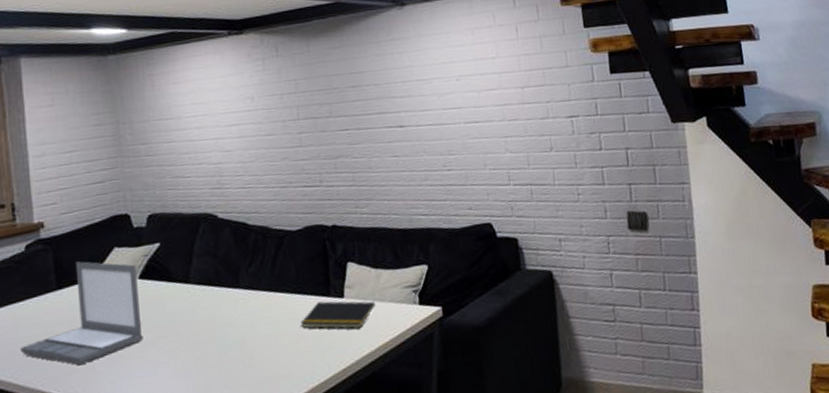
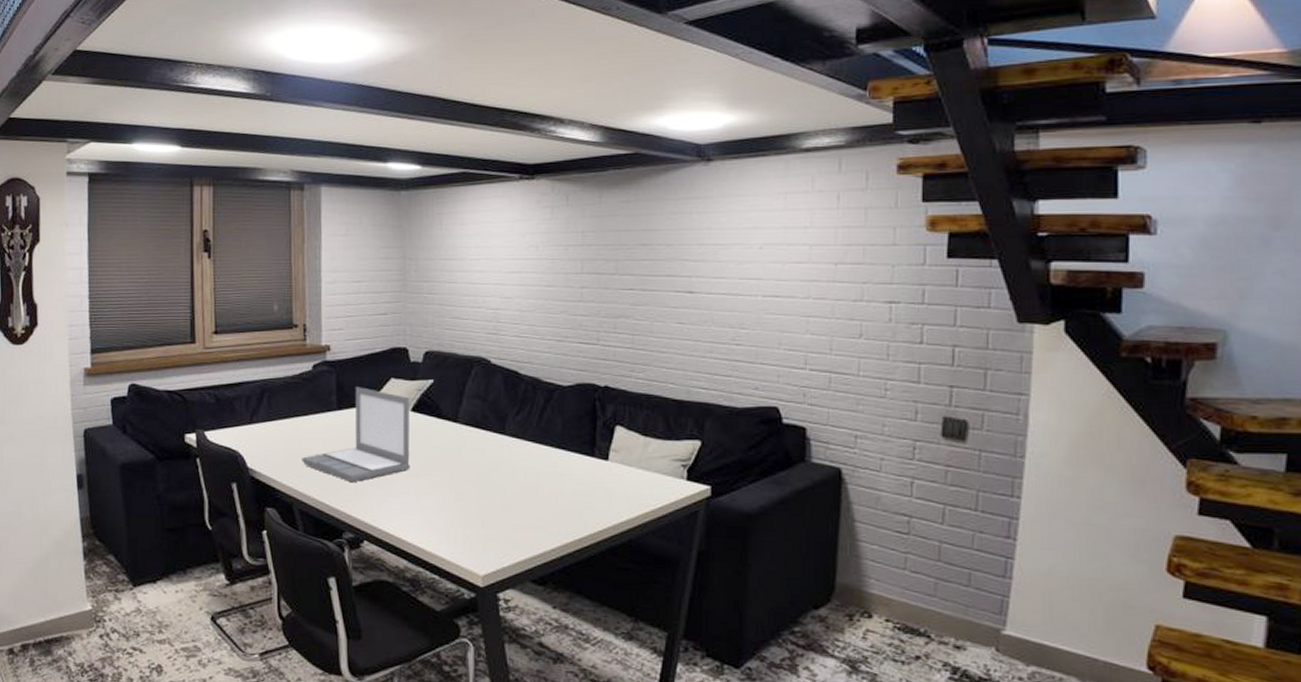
notepad: present [300,301,376,329] -> none [561,461,640,494]

